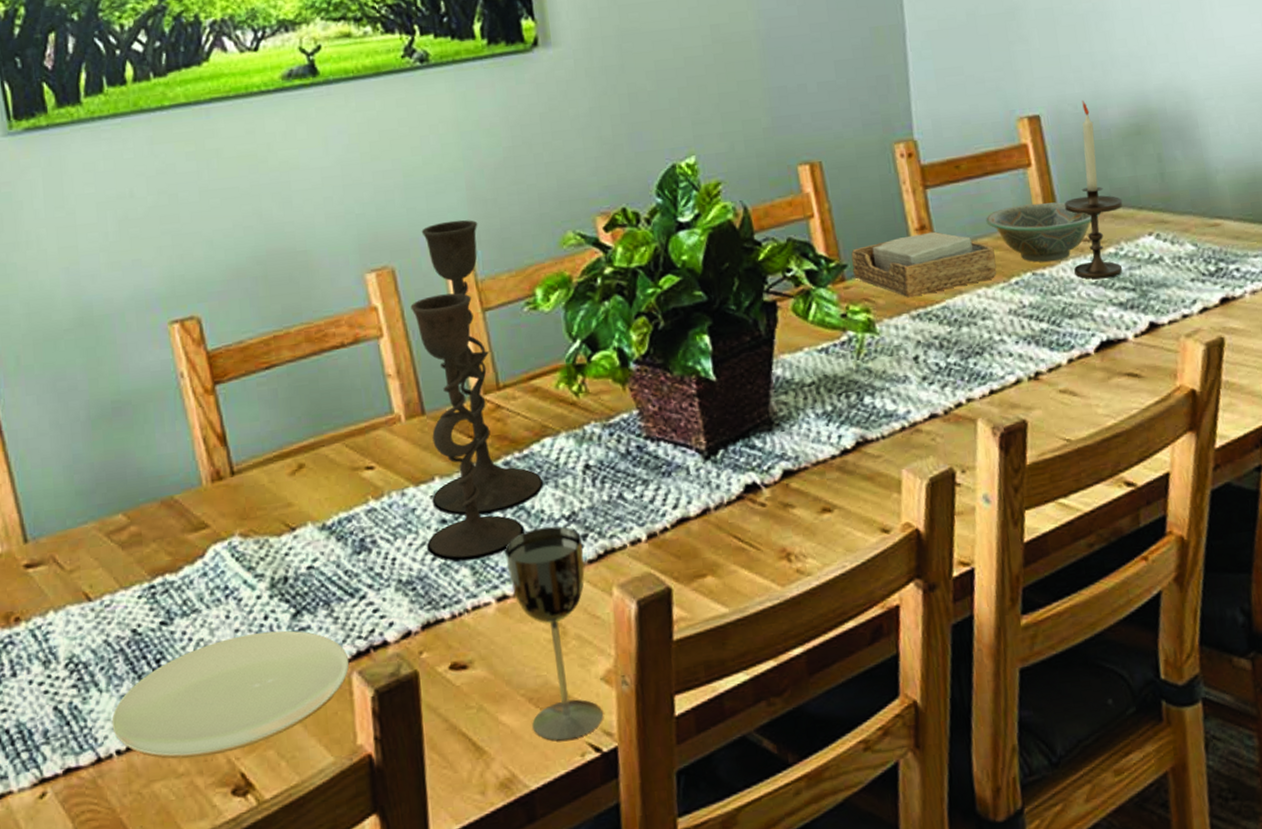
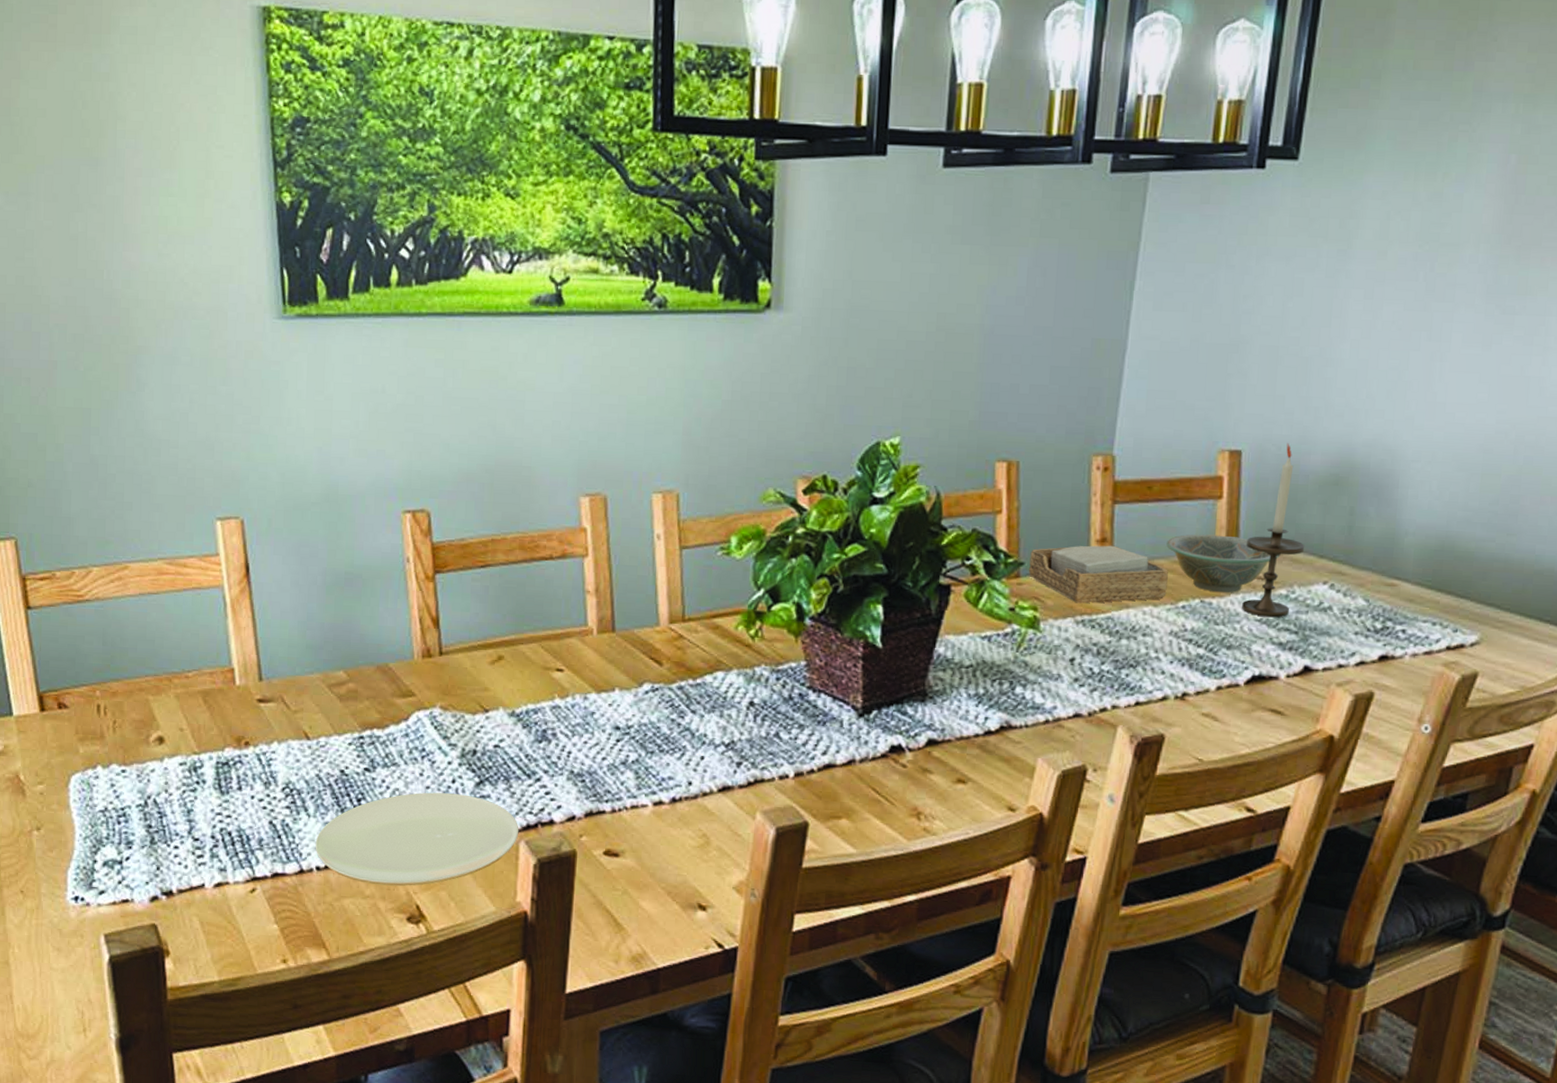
candlestick: present [410,220,544,562] -> none [599,461,711,767]
wine glass: present [505,526,603,741] -> none [666,749,736,933]

